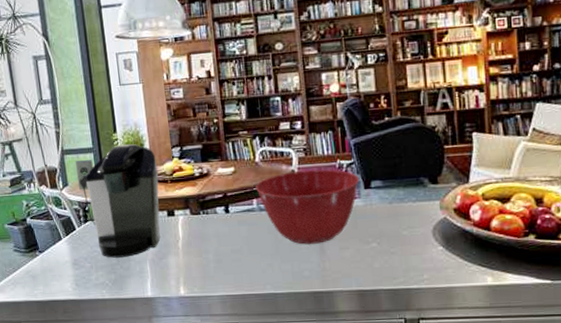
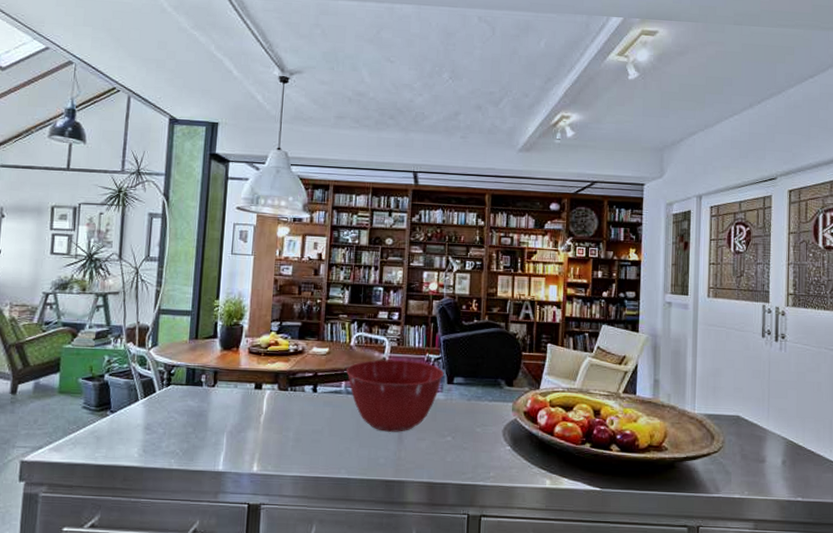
coffee maker: present [74,143,161,258] -> none [167,311,254,427]

